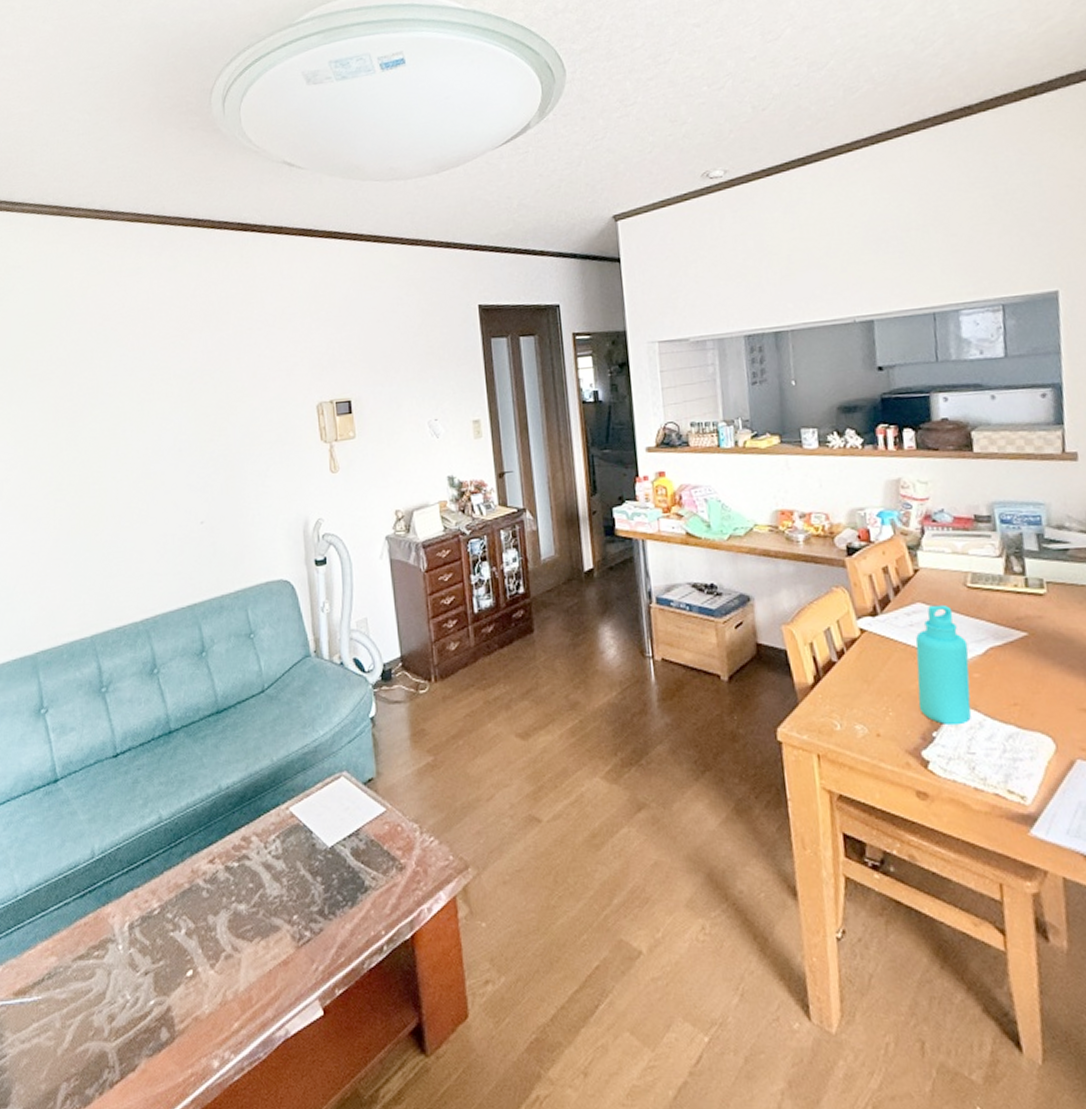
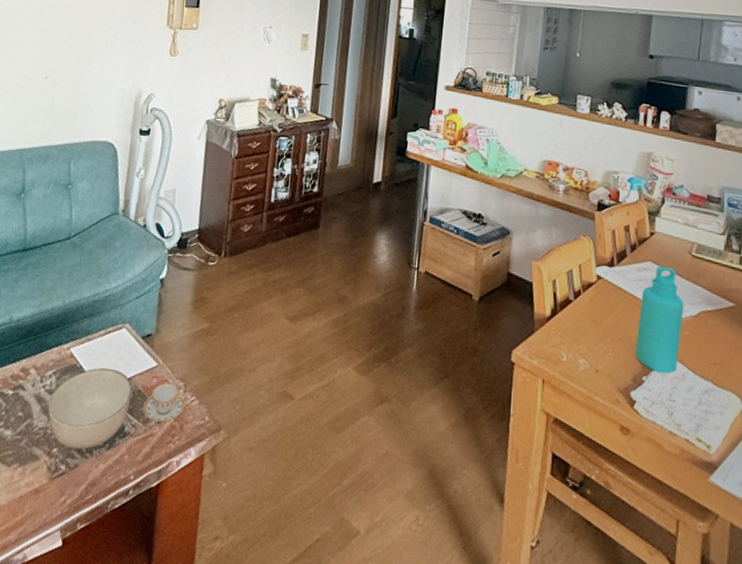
bowl: none [277,821,366,914] -> present [47,368,133,450]
teacup: none [379,828,424,870] -> present [142,383,185,423]

